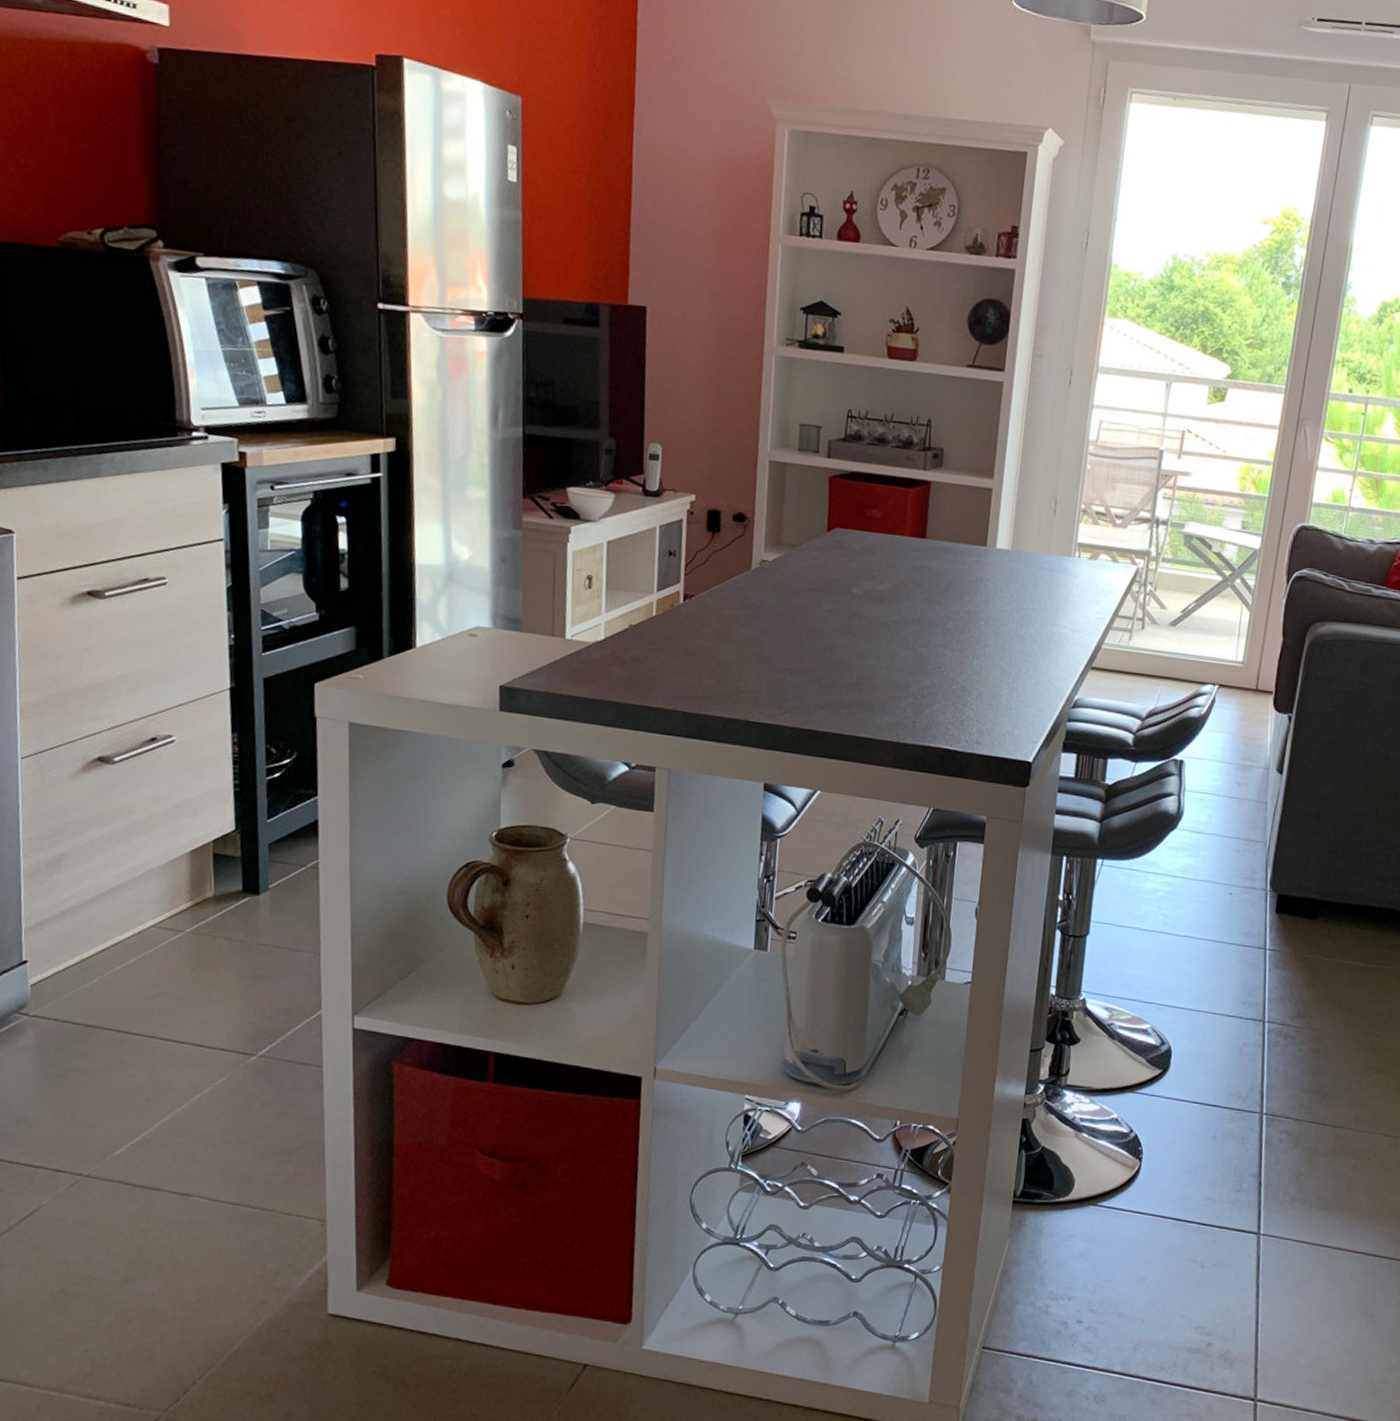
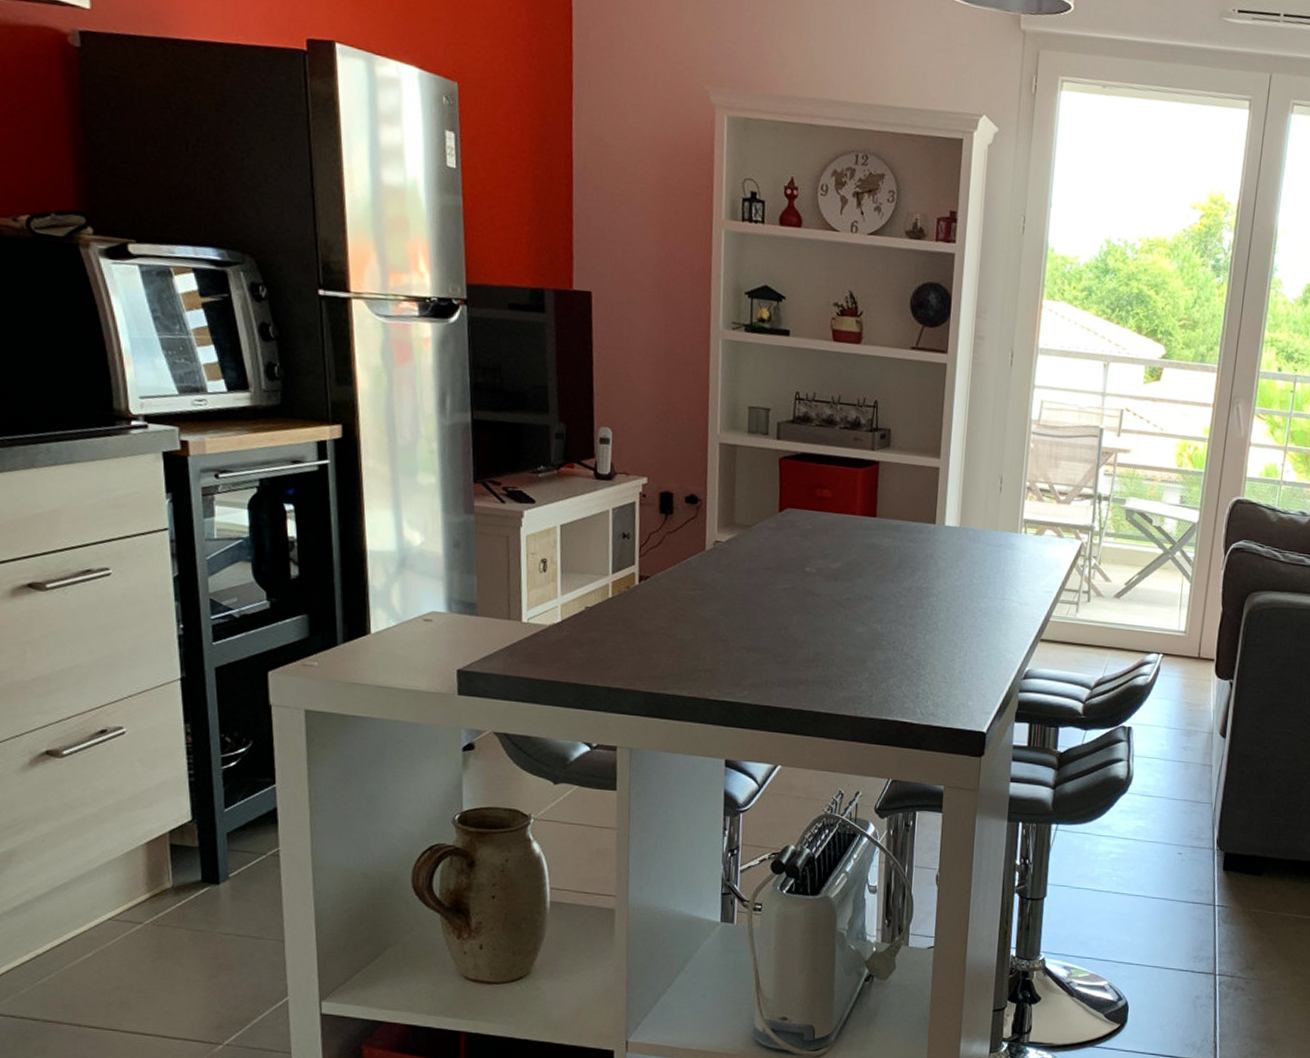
bowl: present [566,486,616,522] -> none [517,471,567,506]

